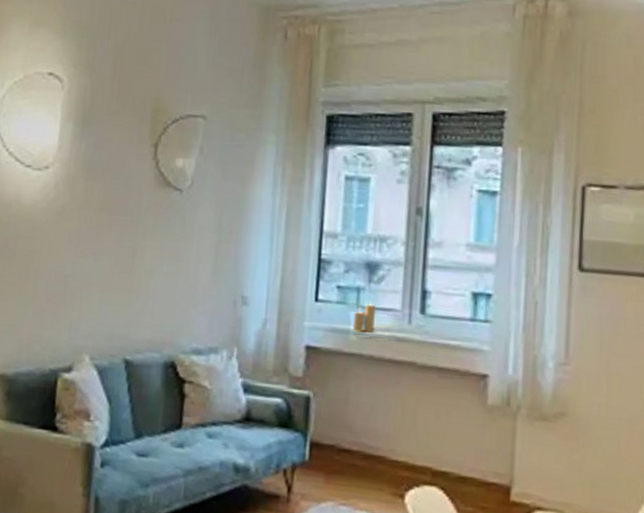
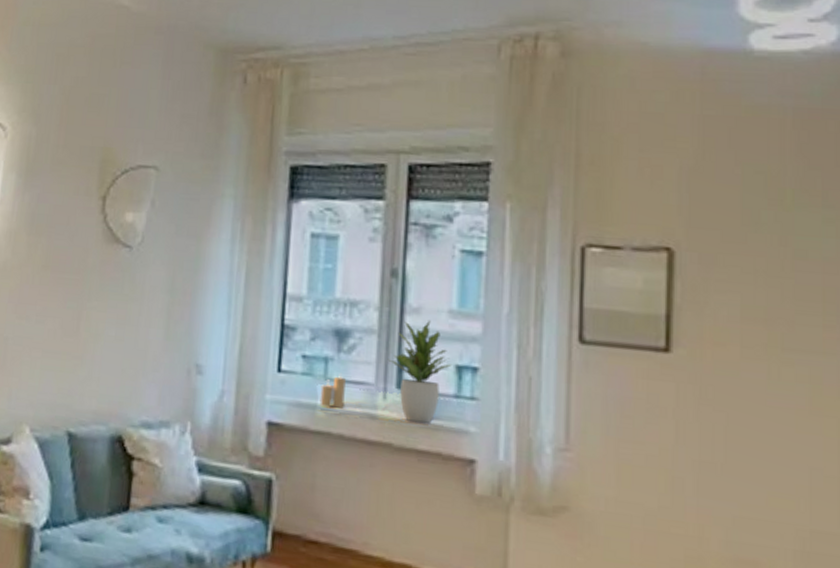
potted plant: none [412,253,469,345] -> present [387,320,453,424]

